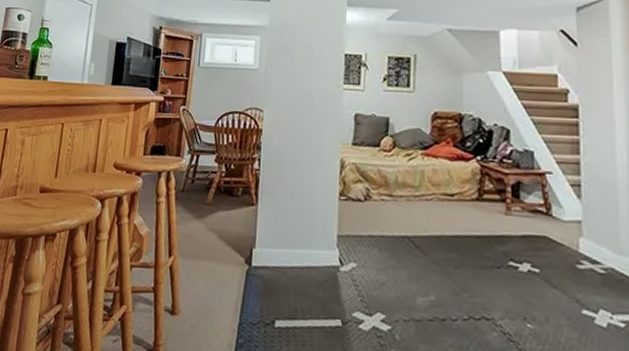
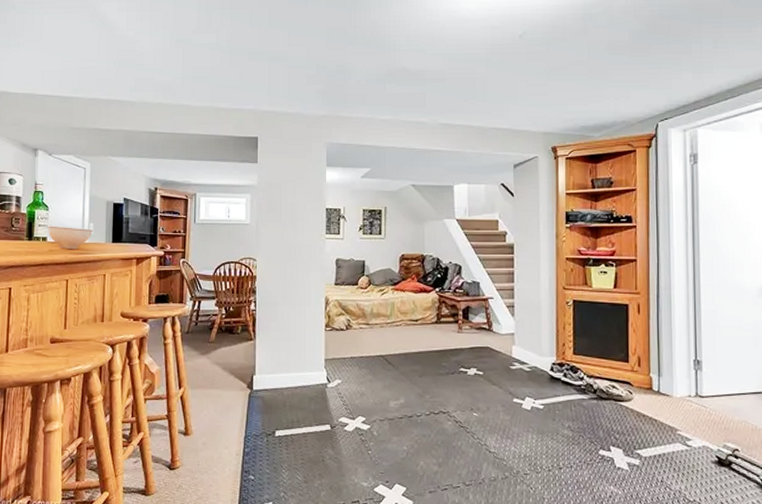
bowl: none [49,64,94,91] -> present [47,226,94,250]

